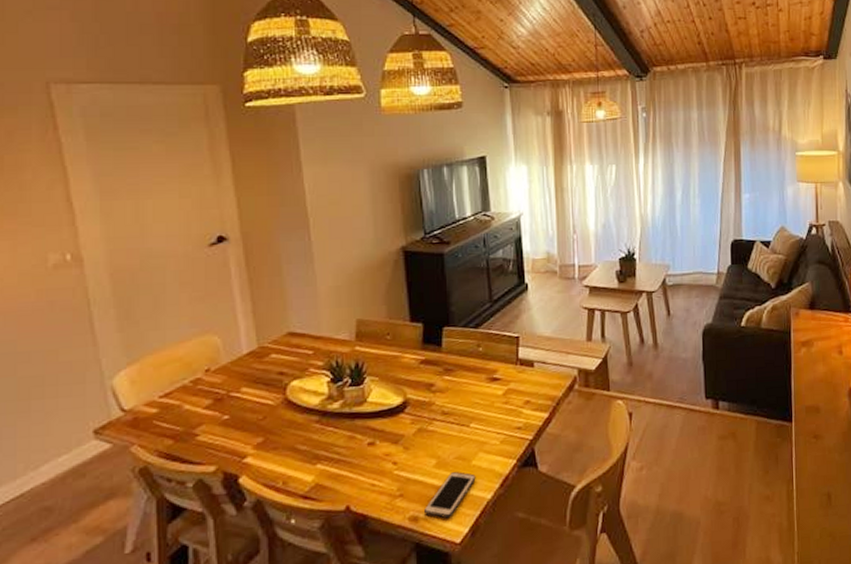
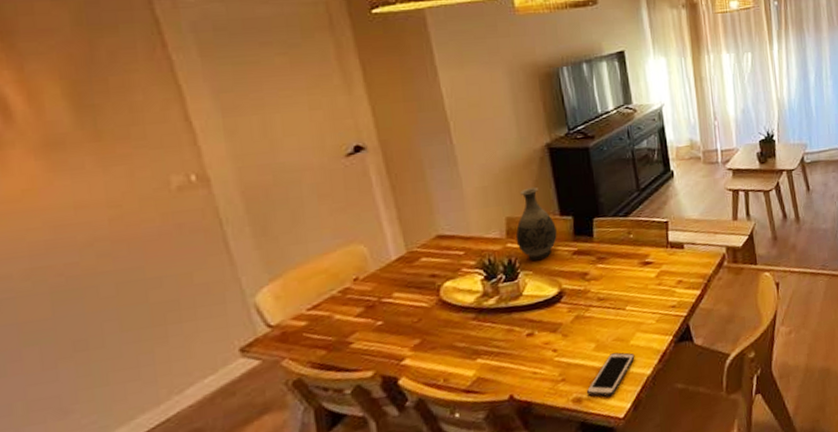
vase: none [364,290,406,367] -> present [515,186,557,261]

